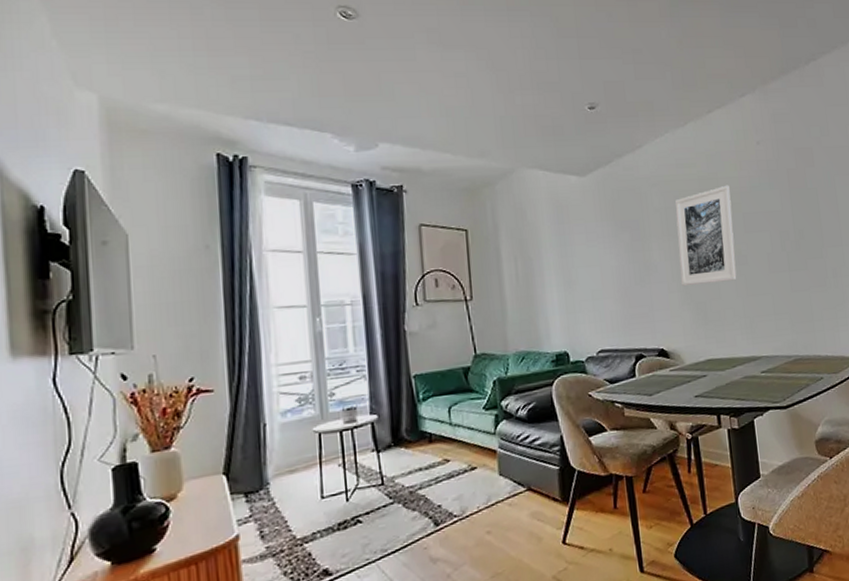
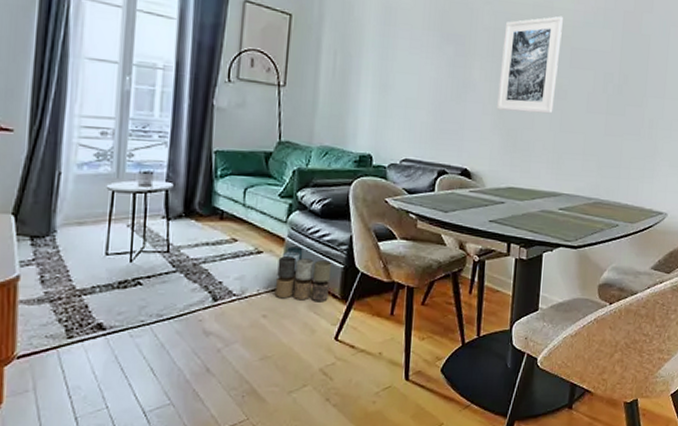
pouf: none [493,455,549,512] -> present [274,246,332,302]

